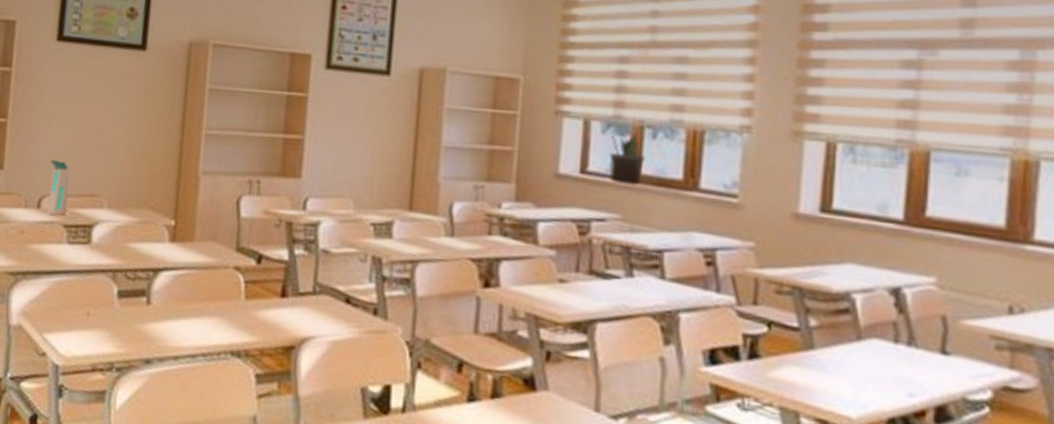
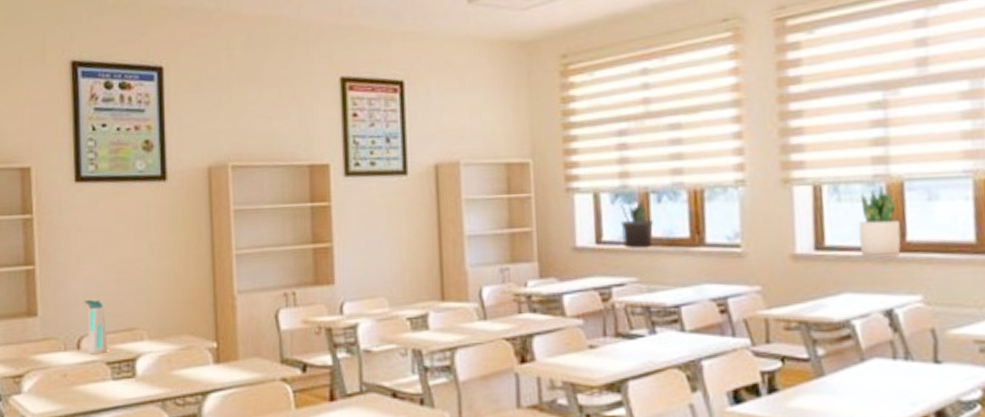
planter: none [872,153,920,232] -> present [858,186,902,258]

